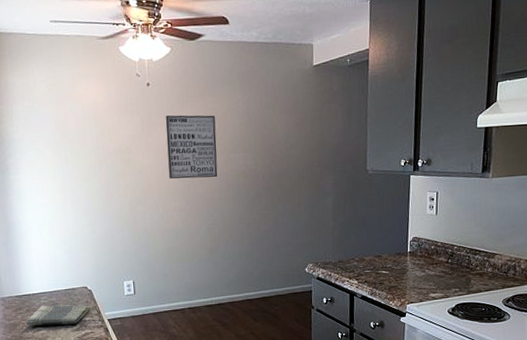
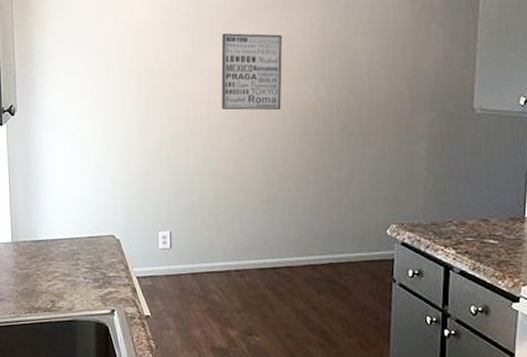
dish towel: present [25,305,91,326] -> none [40,254,117,280]

